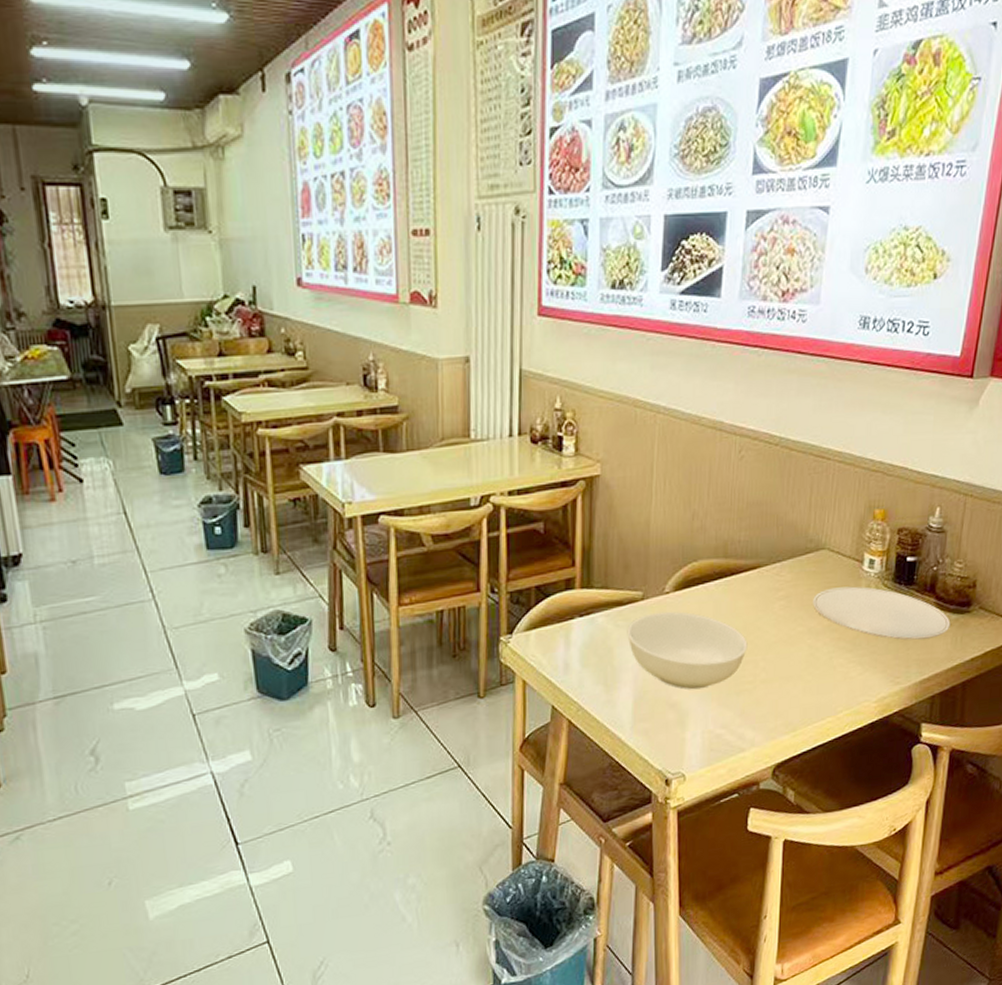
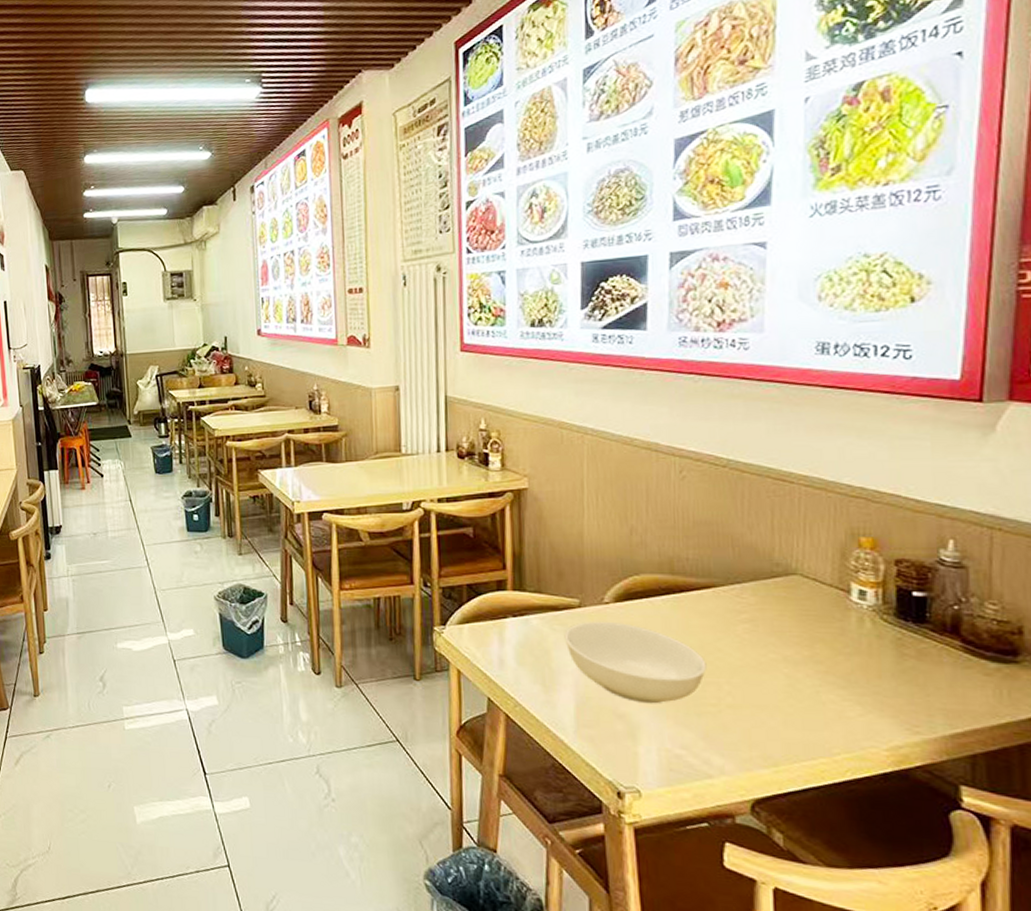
plate: present [813,586,951,640] -> none [786,616,989,687]

